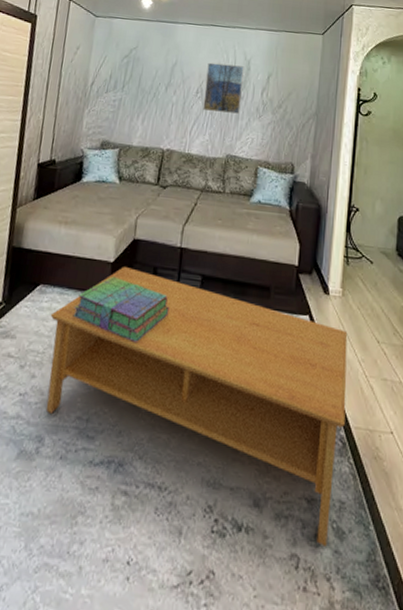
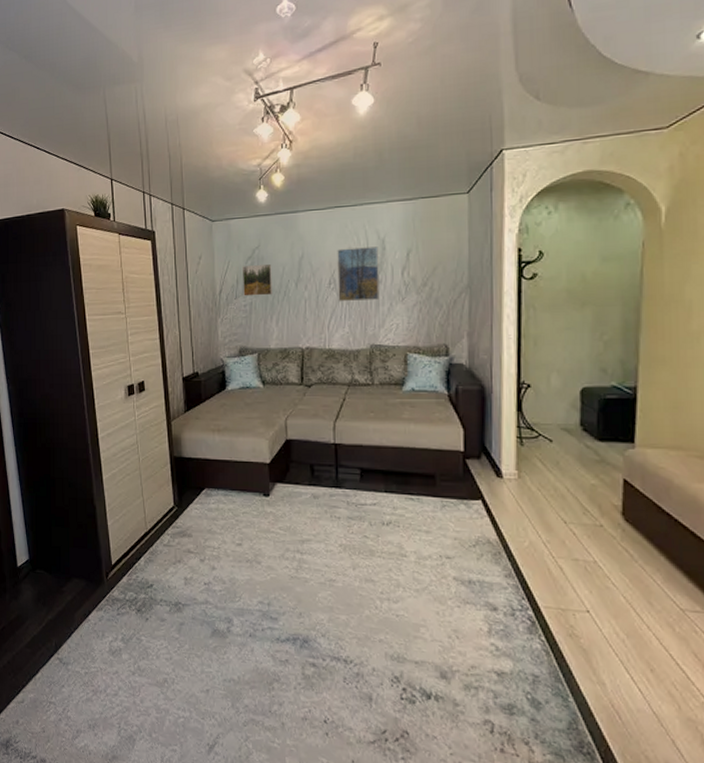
coffee table: present [45,267,348,547] -> none [219,467,532,715]
stack of books: present [73,276,170,343] -> none [239,476,331,536]
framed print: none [114,63,146,95] -> present [241,265,272,297]

